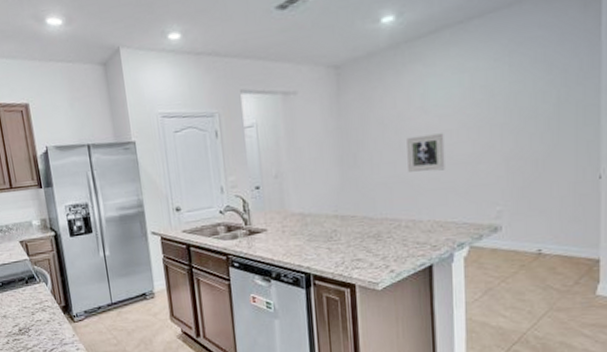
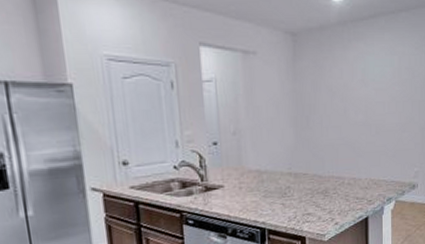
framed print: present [407,133,445,172] -> none [350,104,379,137]

